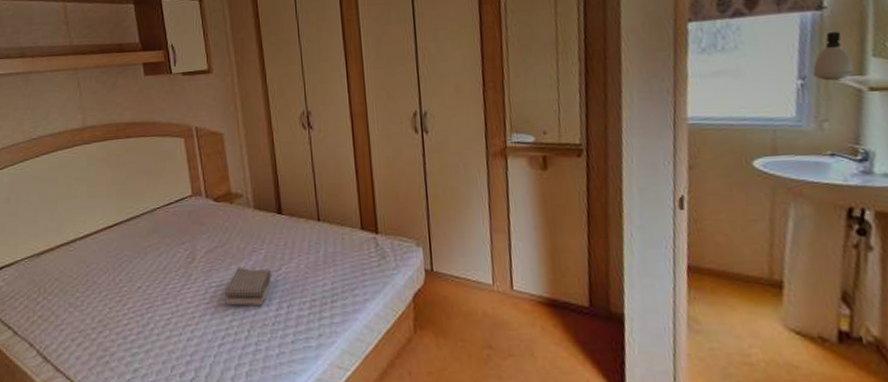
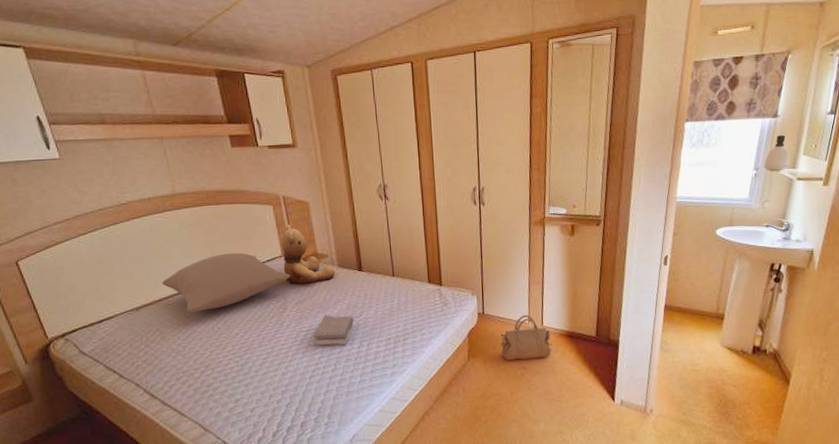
pillow: none [66,191,200,261] -> present [162,252,290,313]
teddy bear: none [192,158,251,230] -> present [282,224,335,285]
shoulder bag: none [456,274,528,336] -> present [501,315,552,361]

